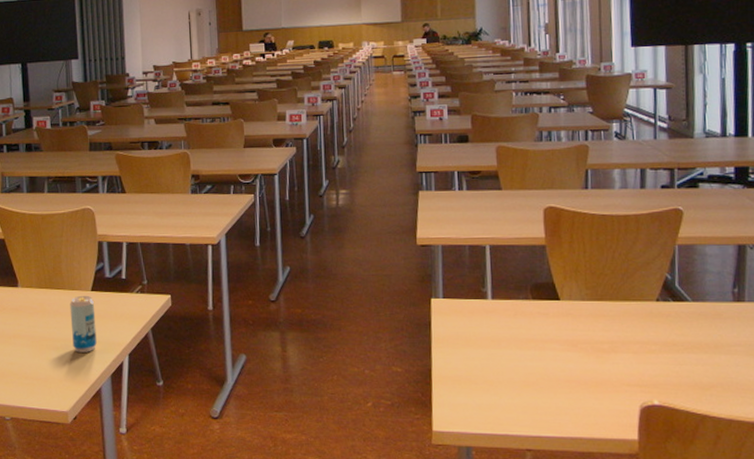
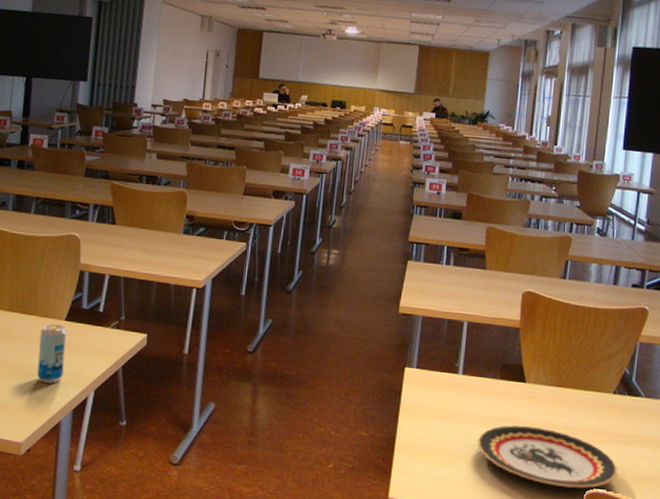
plate: none [516,345,673,403] -> present [477,425,618,489]

